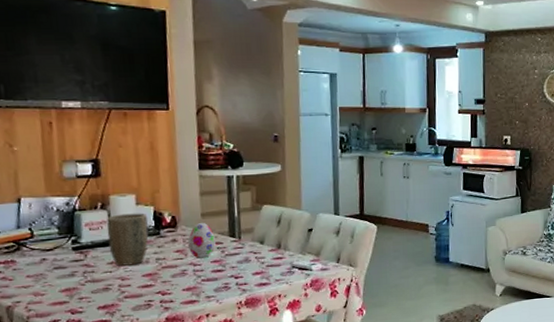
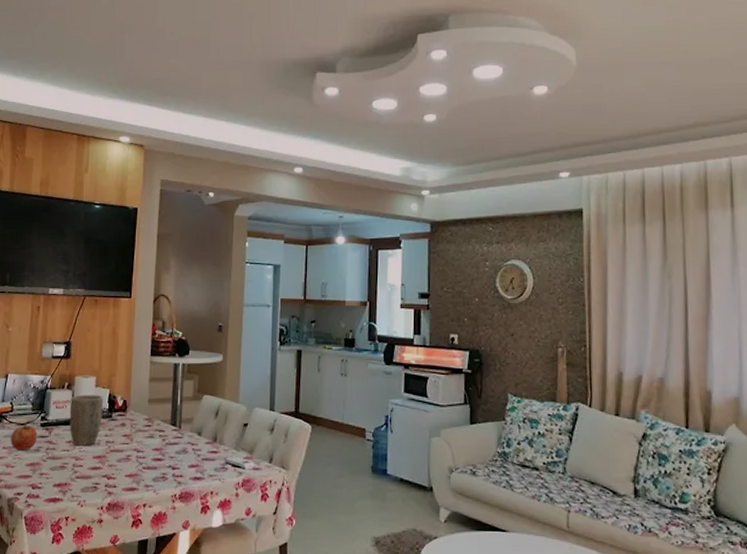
fruit: none [35,249,70,277] -> present [10,424,38,450]
decorative egg: present [188,222,217,257] -> none [135,408,159,444]

